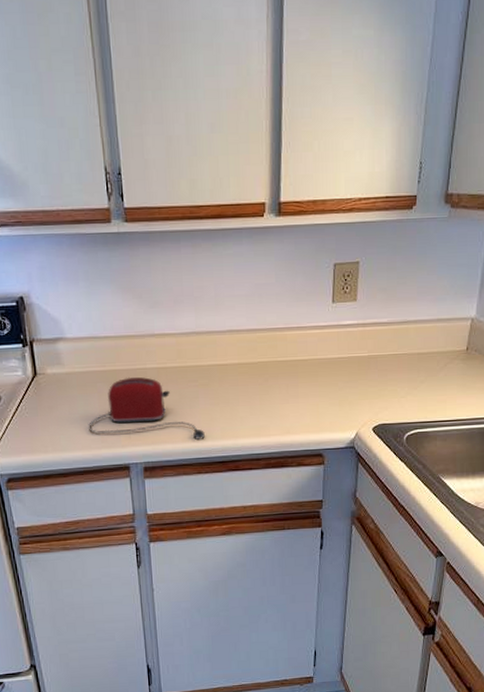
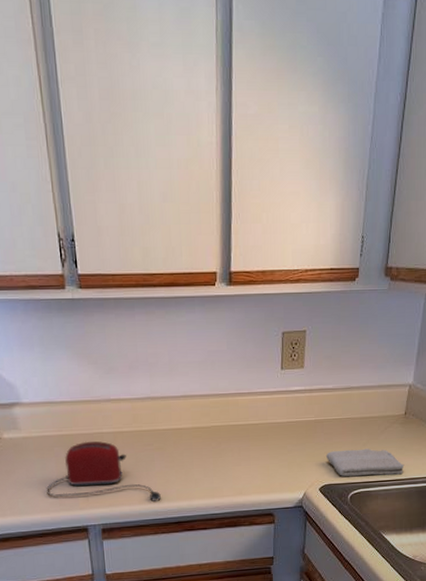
washcloth: none [379,386,466,417] -> present [325,448,405,477]

